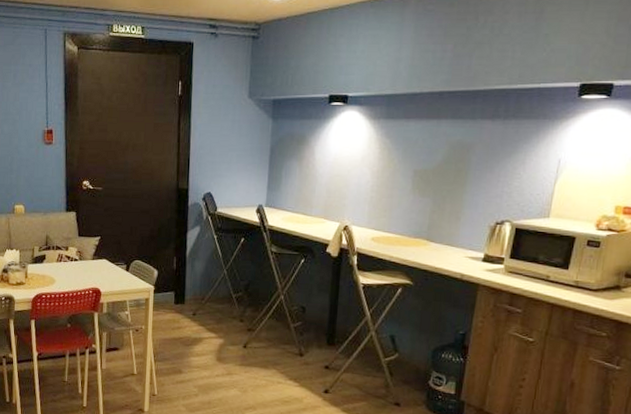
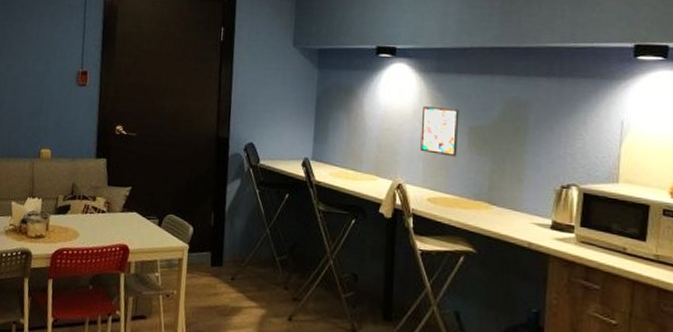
wall art: none [367,151,406,199] -> present [420,105,459,157]

